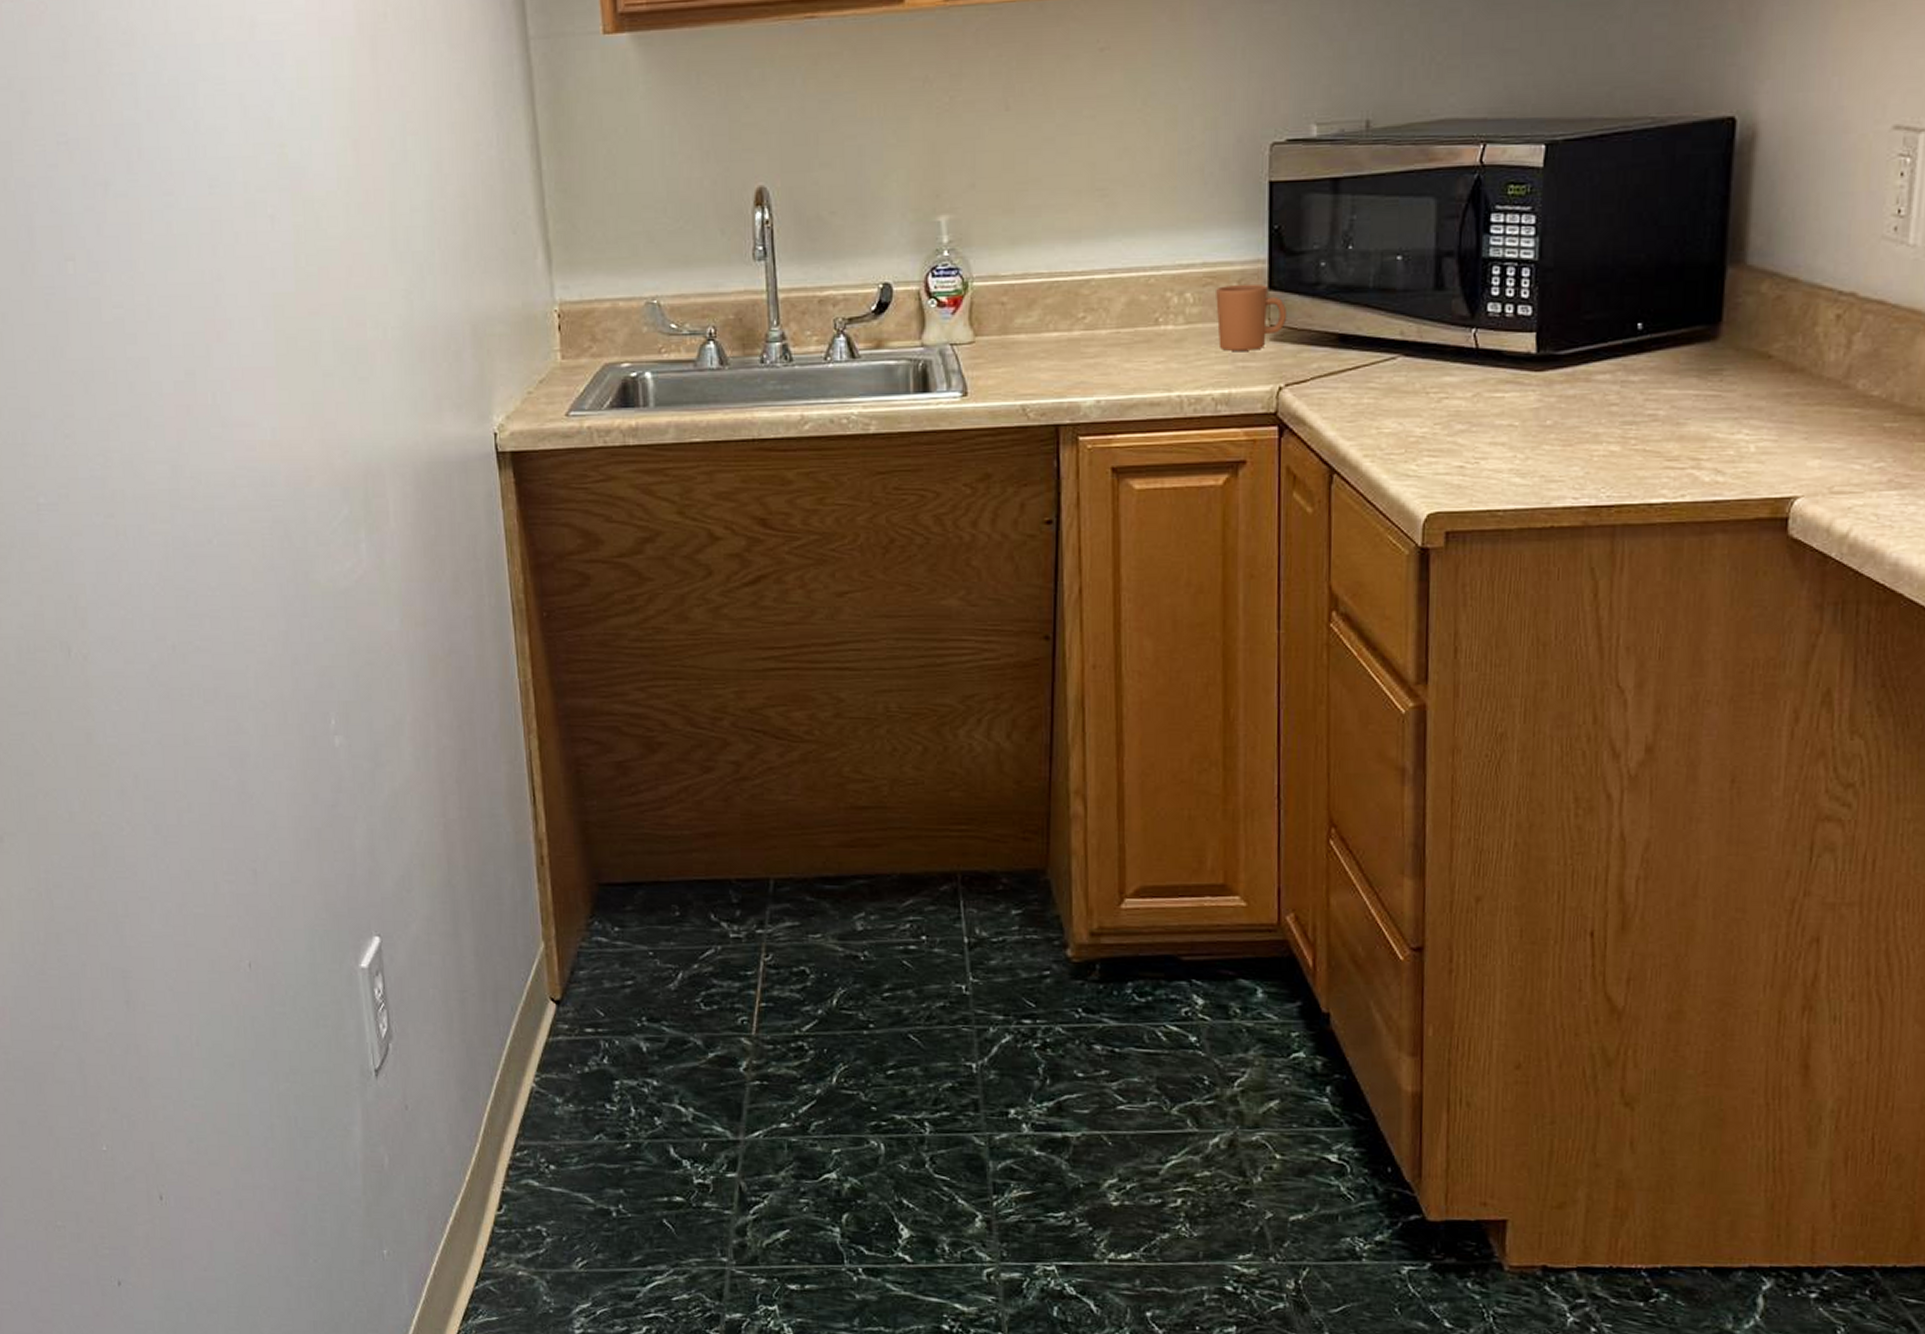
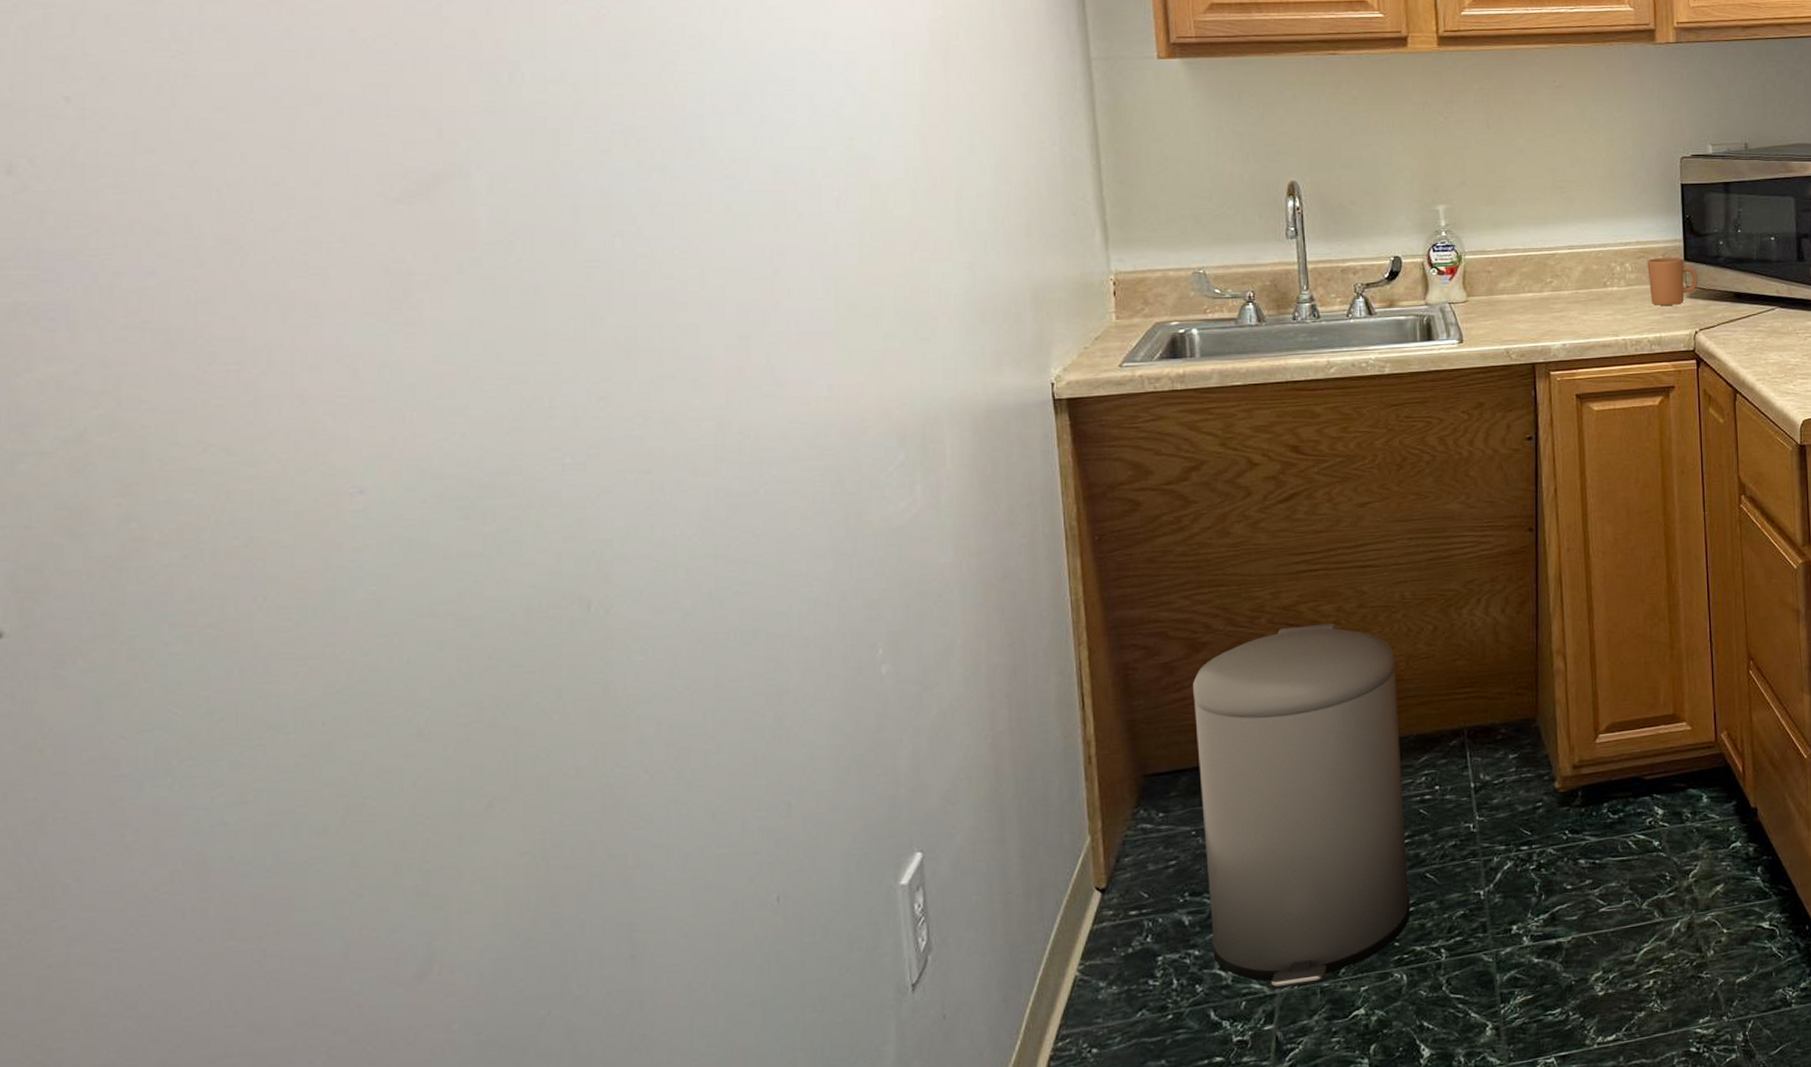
pedal bin: none [649,733,890,1138] -> present [1193,623,1411,989]

